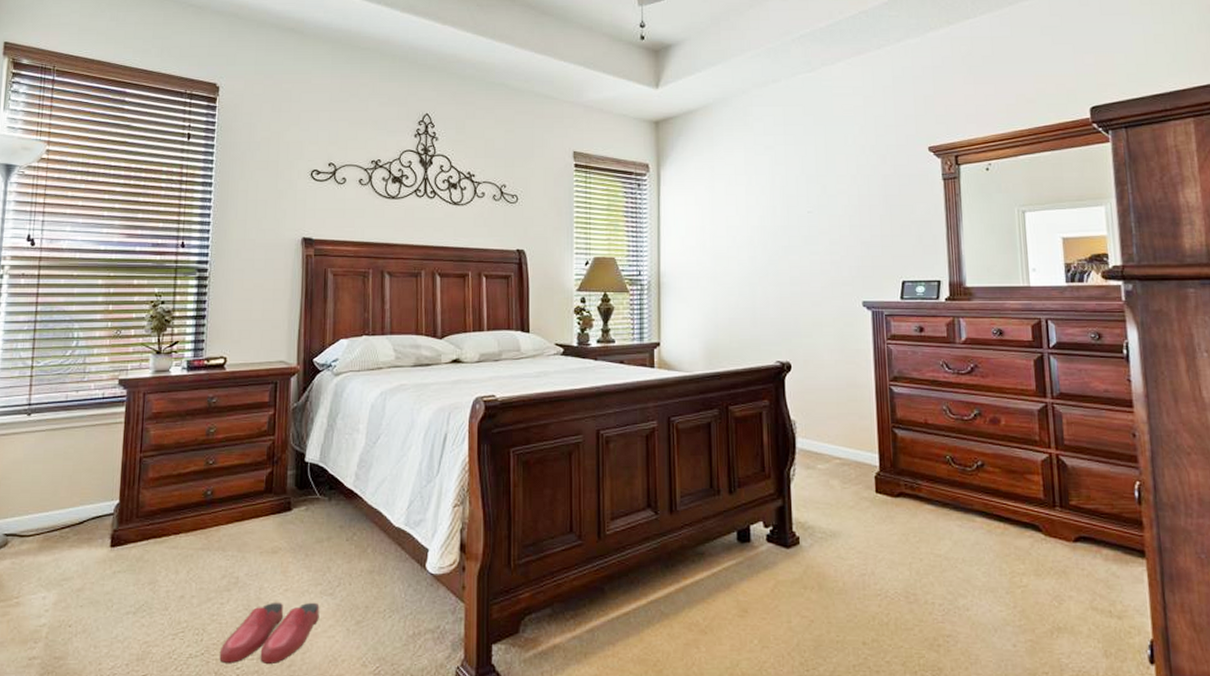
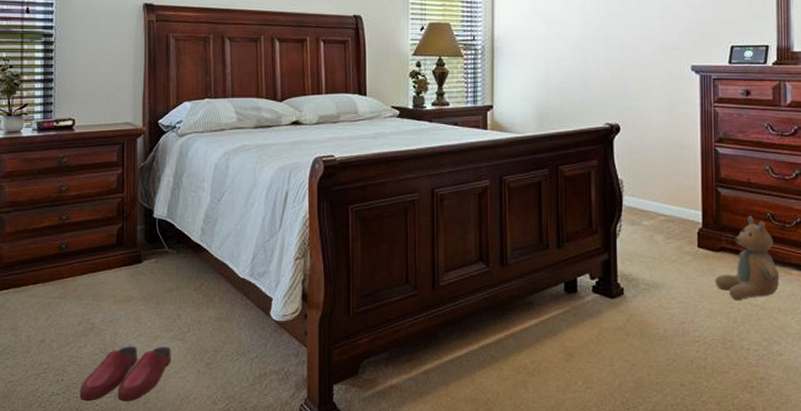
teddy bear: none [895,459,963,549] -> present [715,216,780,300]

